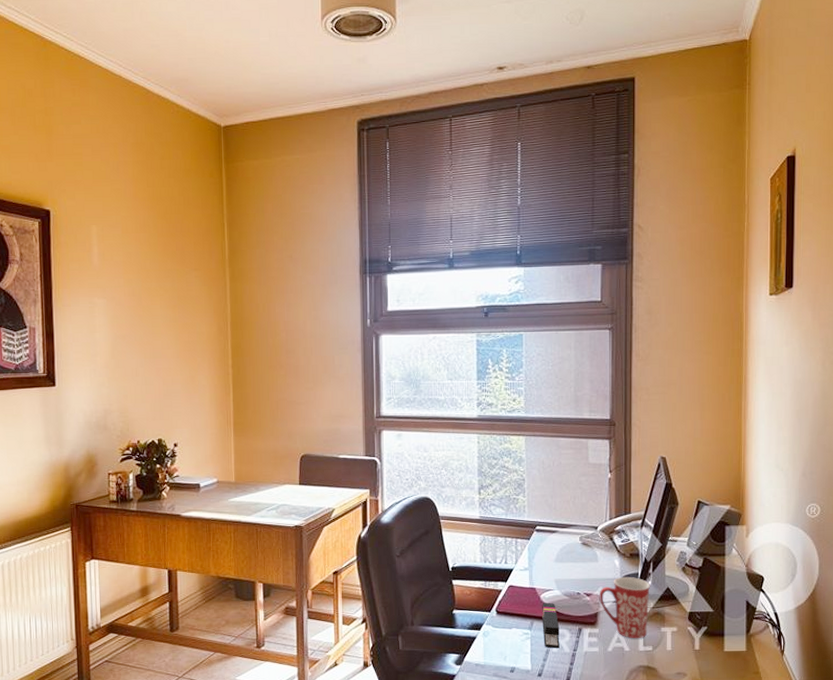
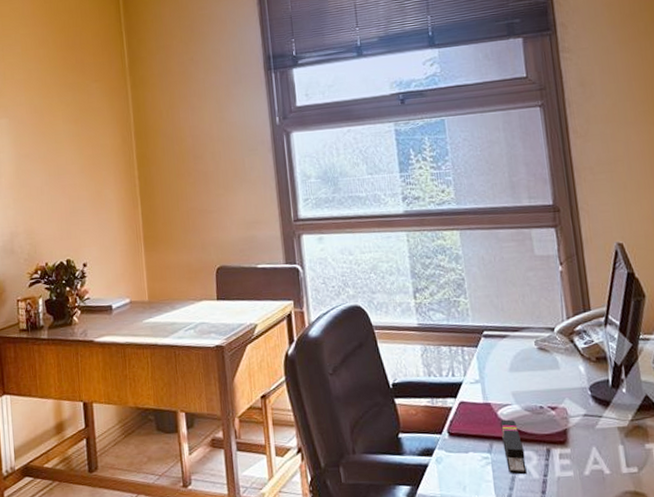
mug: present [599,576,650,639] -> none [565,384,629,459]

